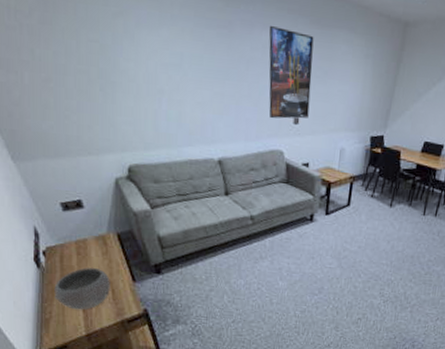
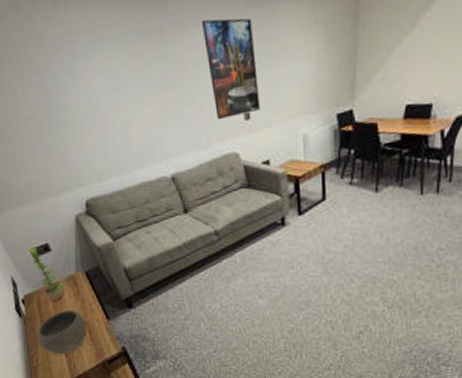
plant: none [57,201,92,257] -> present [28,247,64,301]

